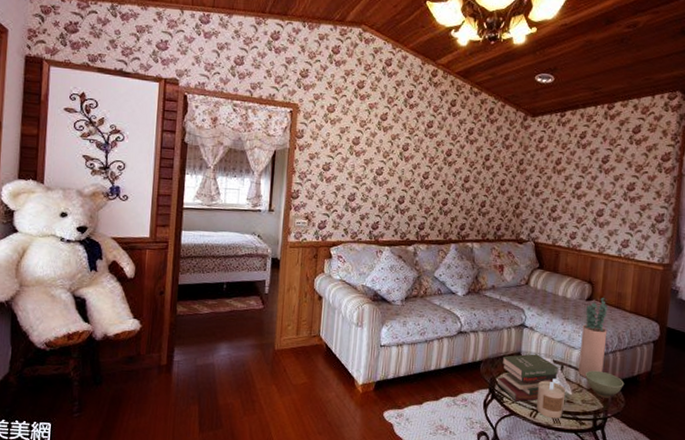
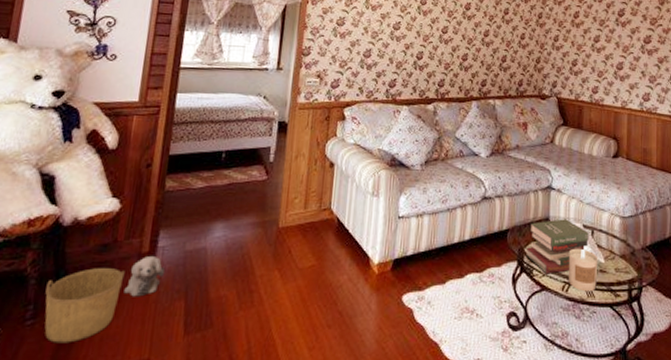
basket: none [86,375,149,433] -> present [44,268,125,343]
plush toy: none [148,367,180,400] -> present [124,255,164,297]
vase: present [578,295,609,378] -> none [610,152,636,244]
bowl: present [585,370,625,398] -> none [617,234,657,265]

